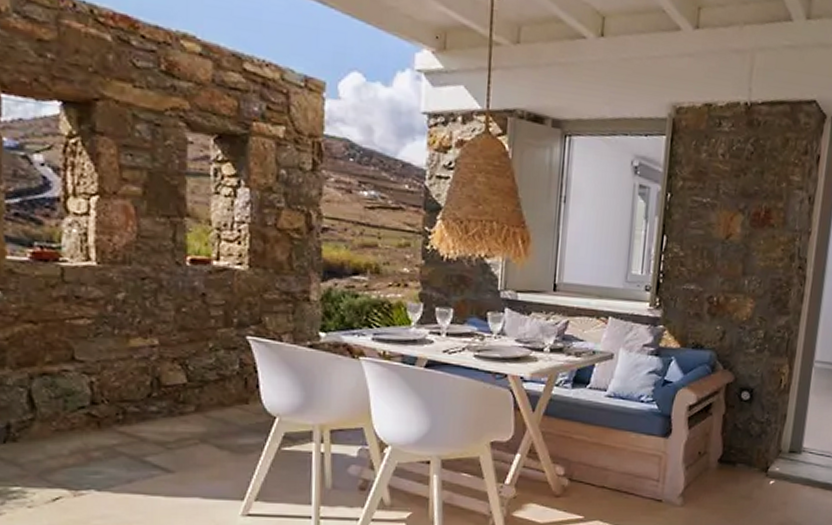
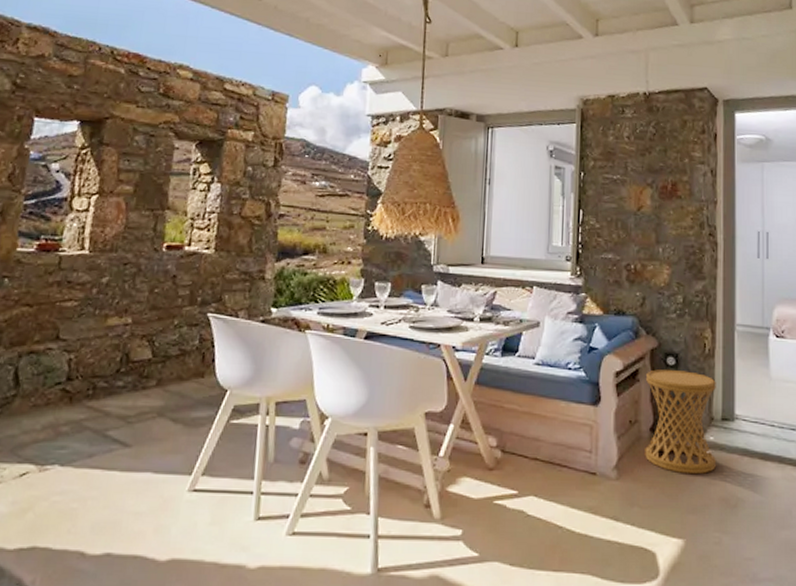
side table: none [711,404,788,502] -> present [645,369,717,475]

